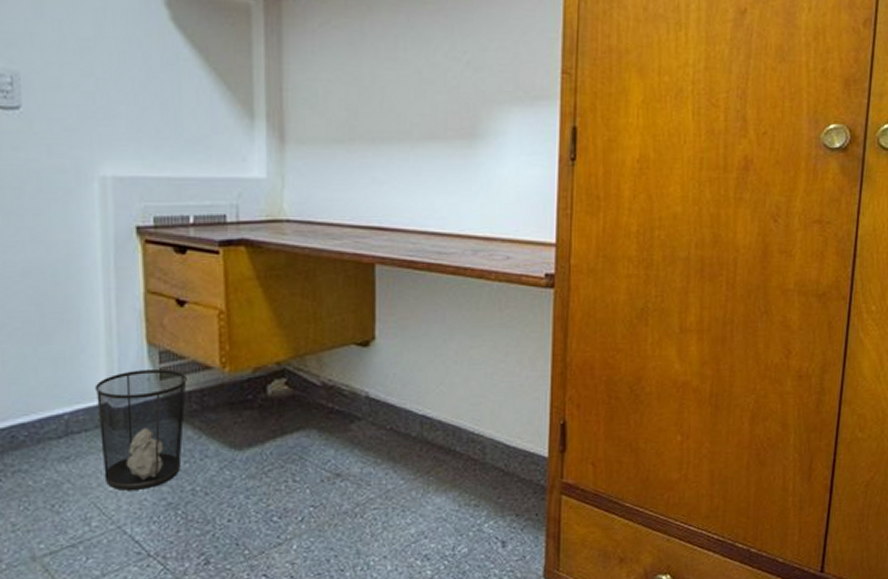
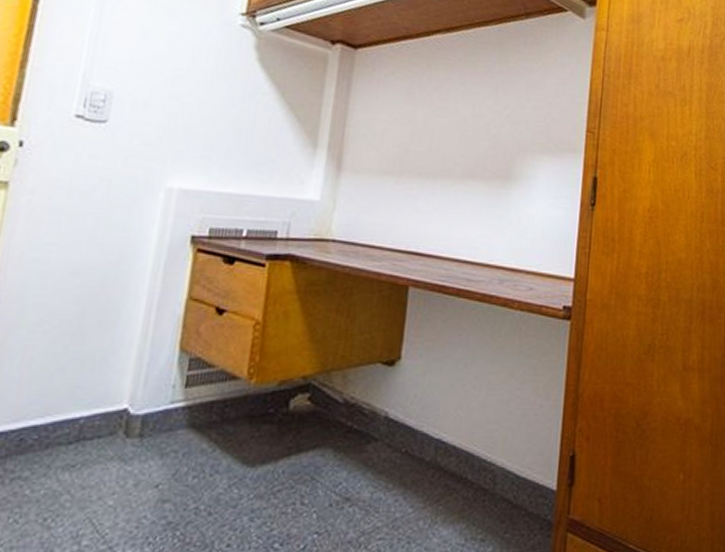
waste bin: present [94,368,187,490] -> none [106,375,213,505]

